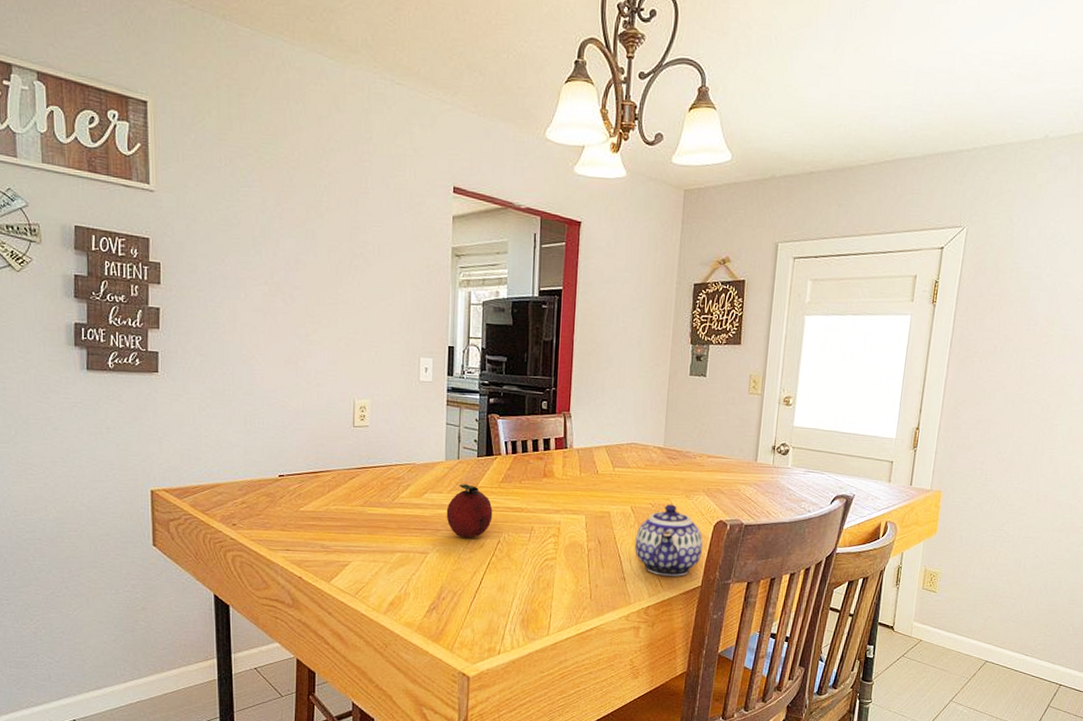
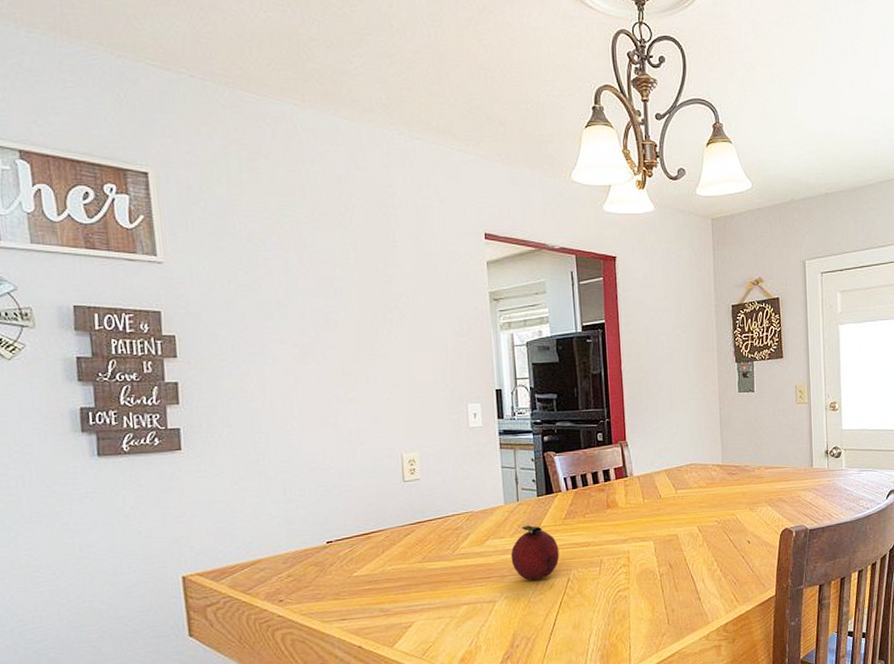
teapot: present [635,504,703,577] -> none [706,518,772,591]

